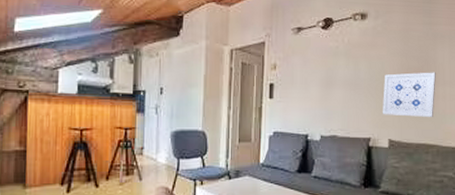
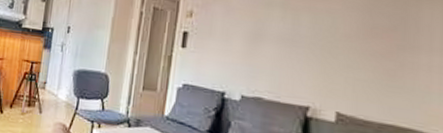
wall art: present [383,72,436,117] -> none [330,32,418,92]

